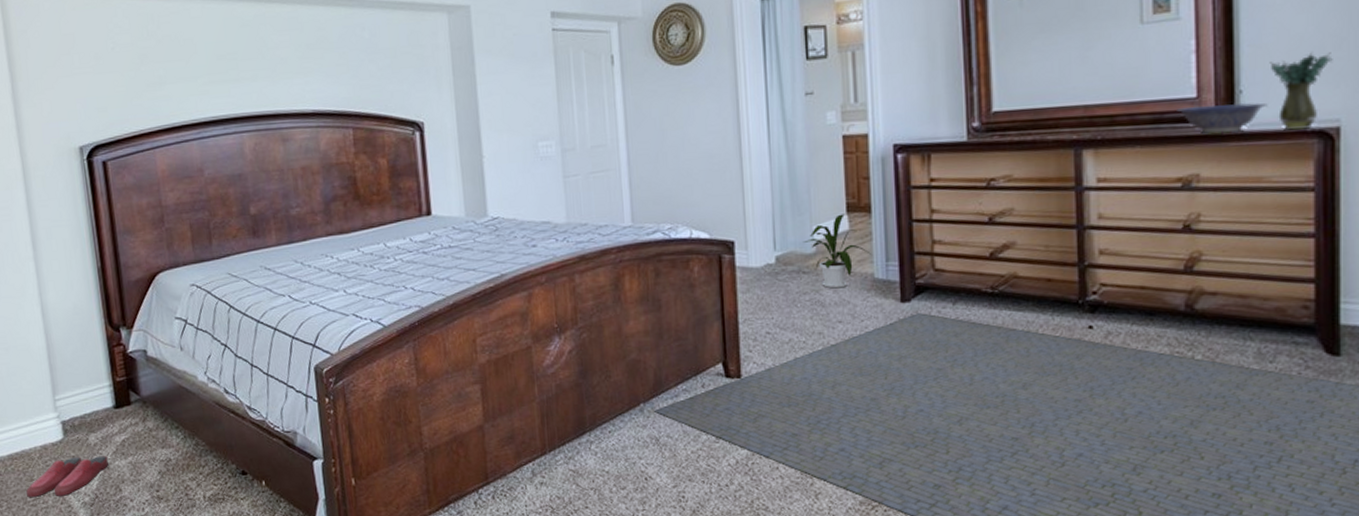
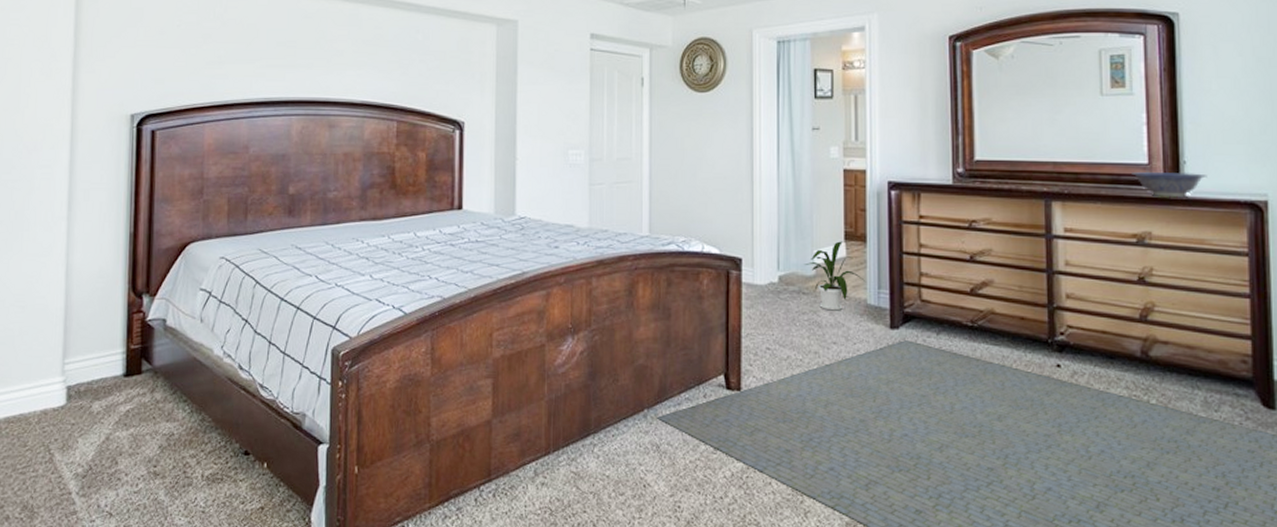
slippers: present [26,456,108,498] -> none [17,424,109,465]
vase: present [1269,52,1333,130] -> none [1208,134,1260,200]

